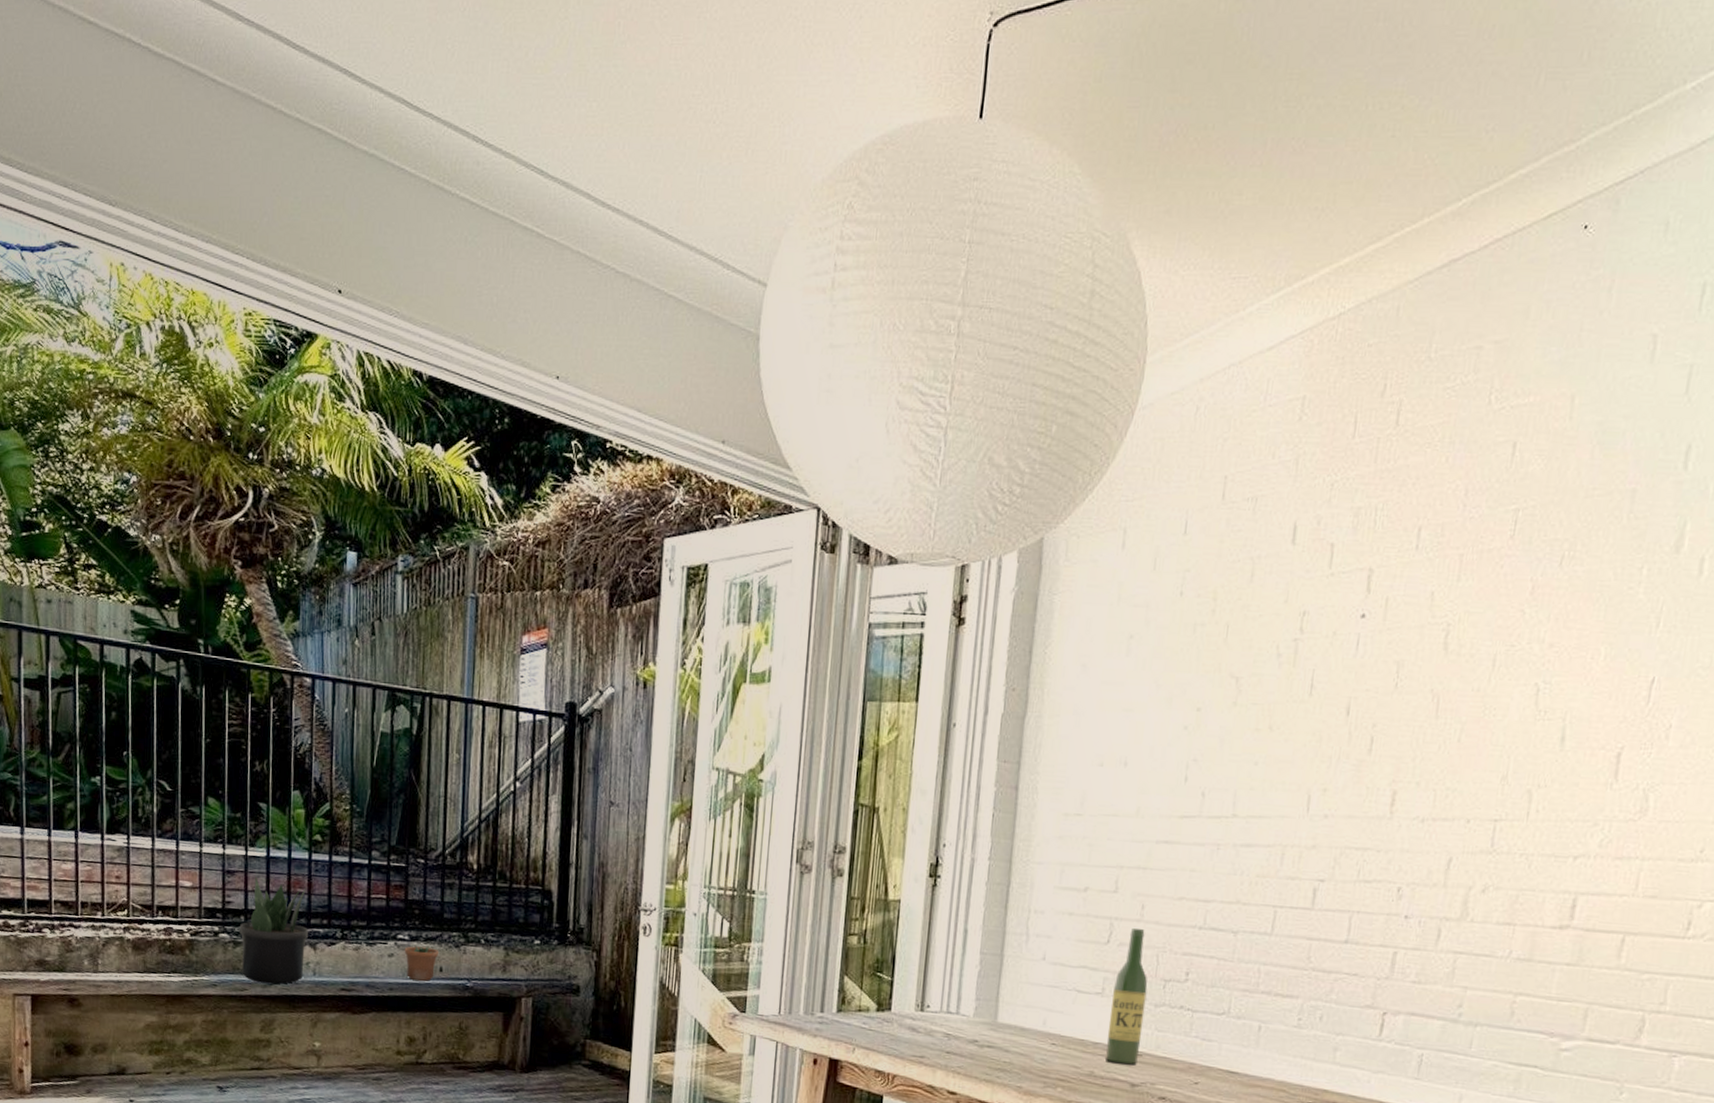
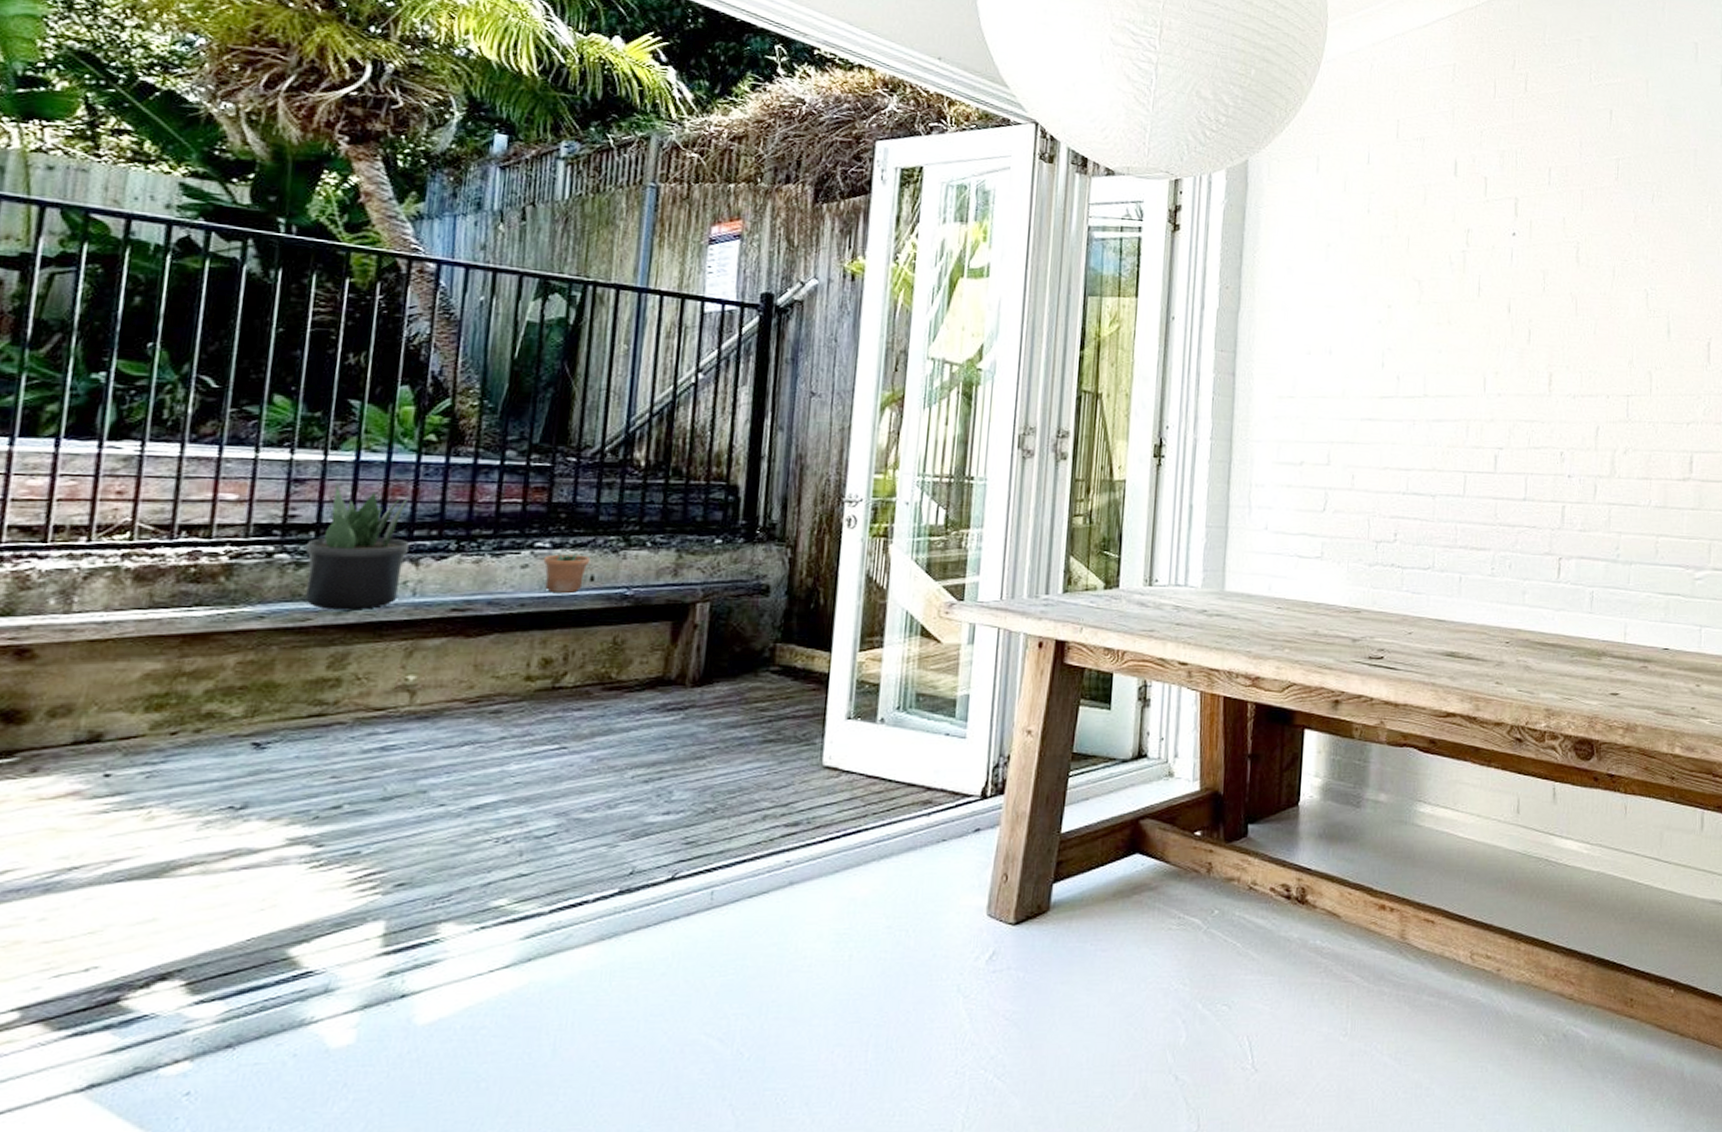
wine bottle: present [1105,928,1148,1067] -> none [1327,497,1362,623]

